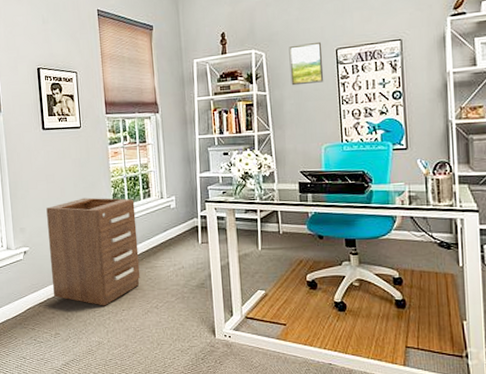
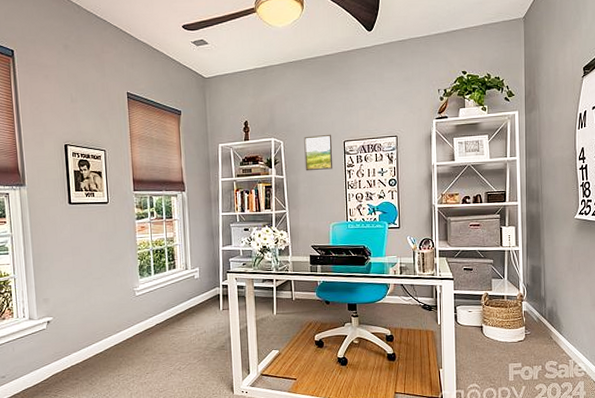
filing cabinet: present [46,197,141,306] -> none [71,269,165,371]

